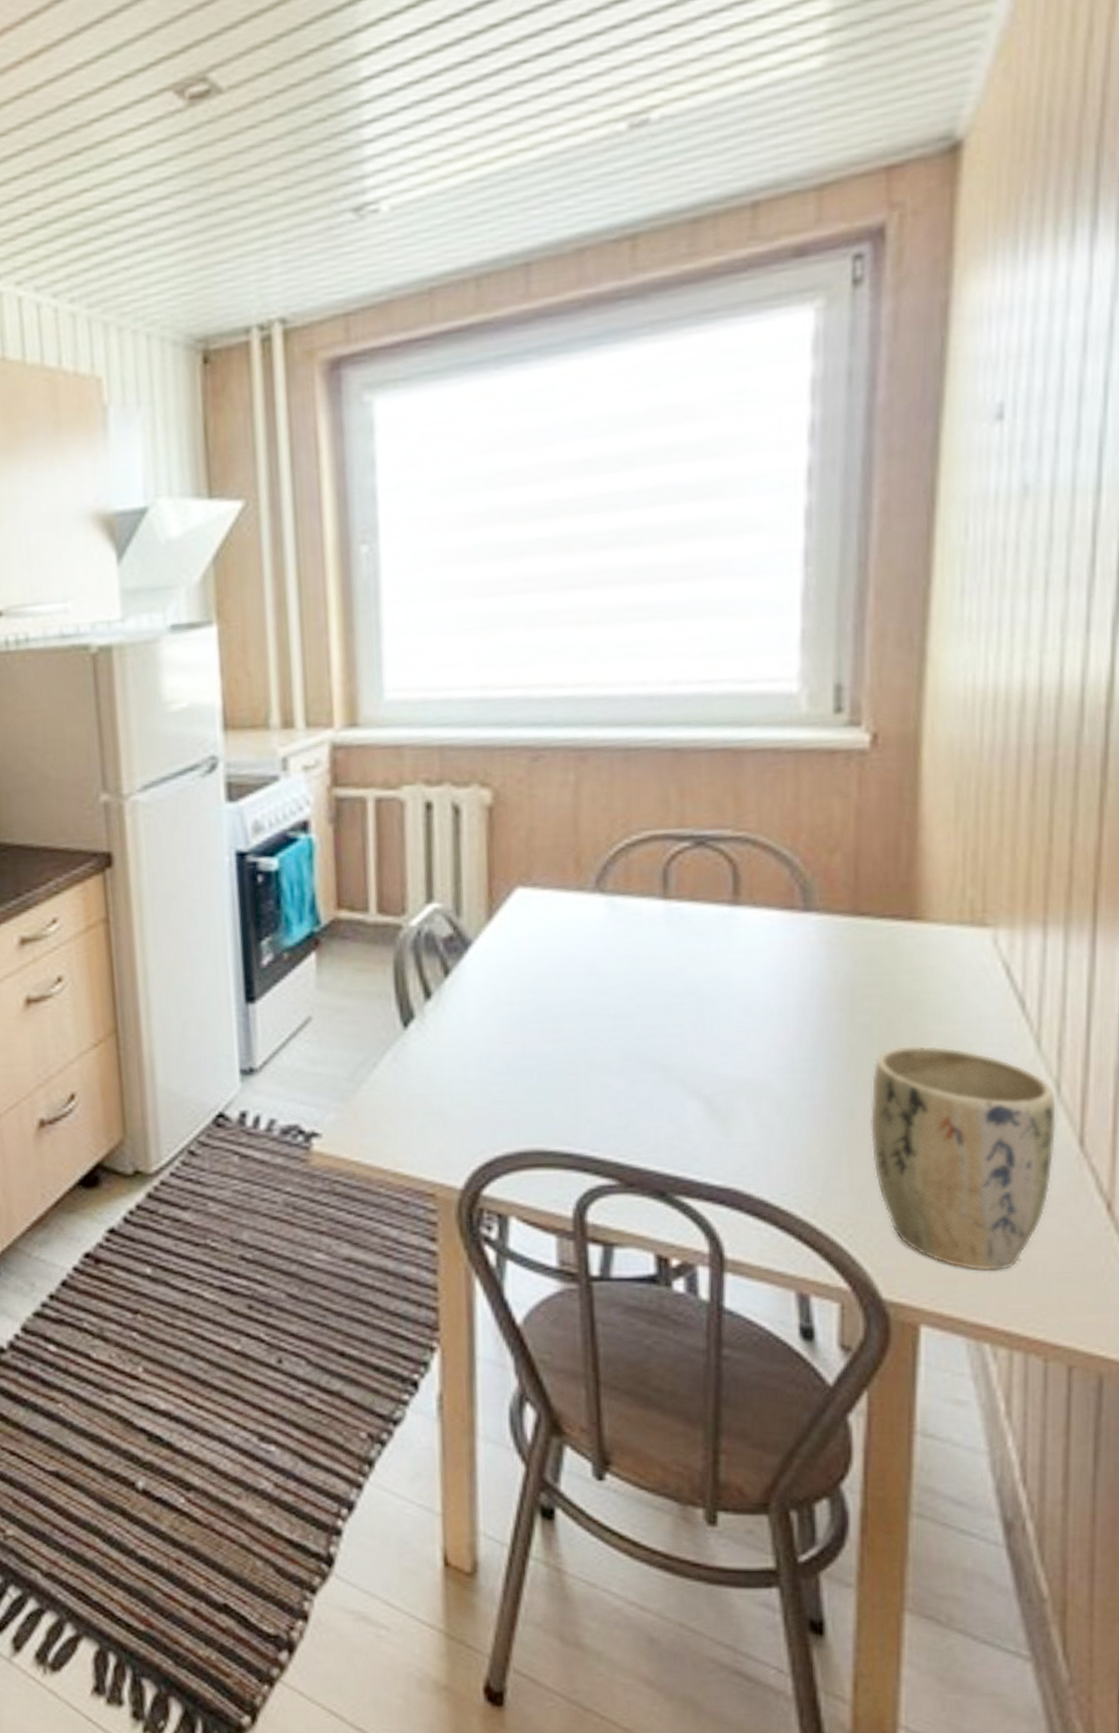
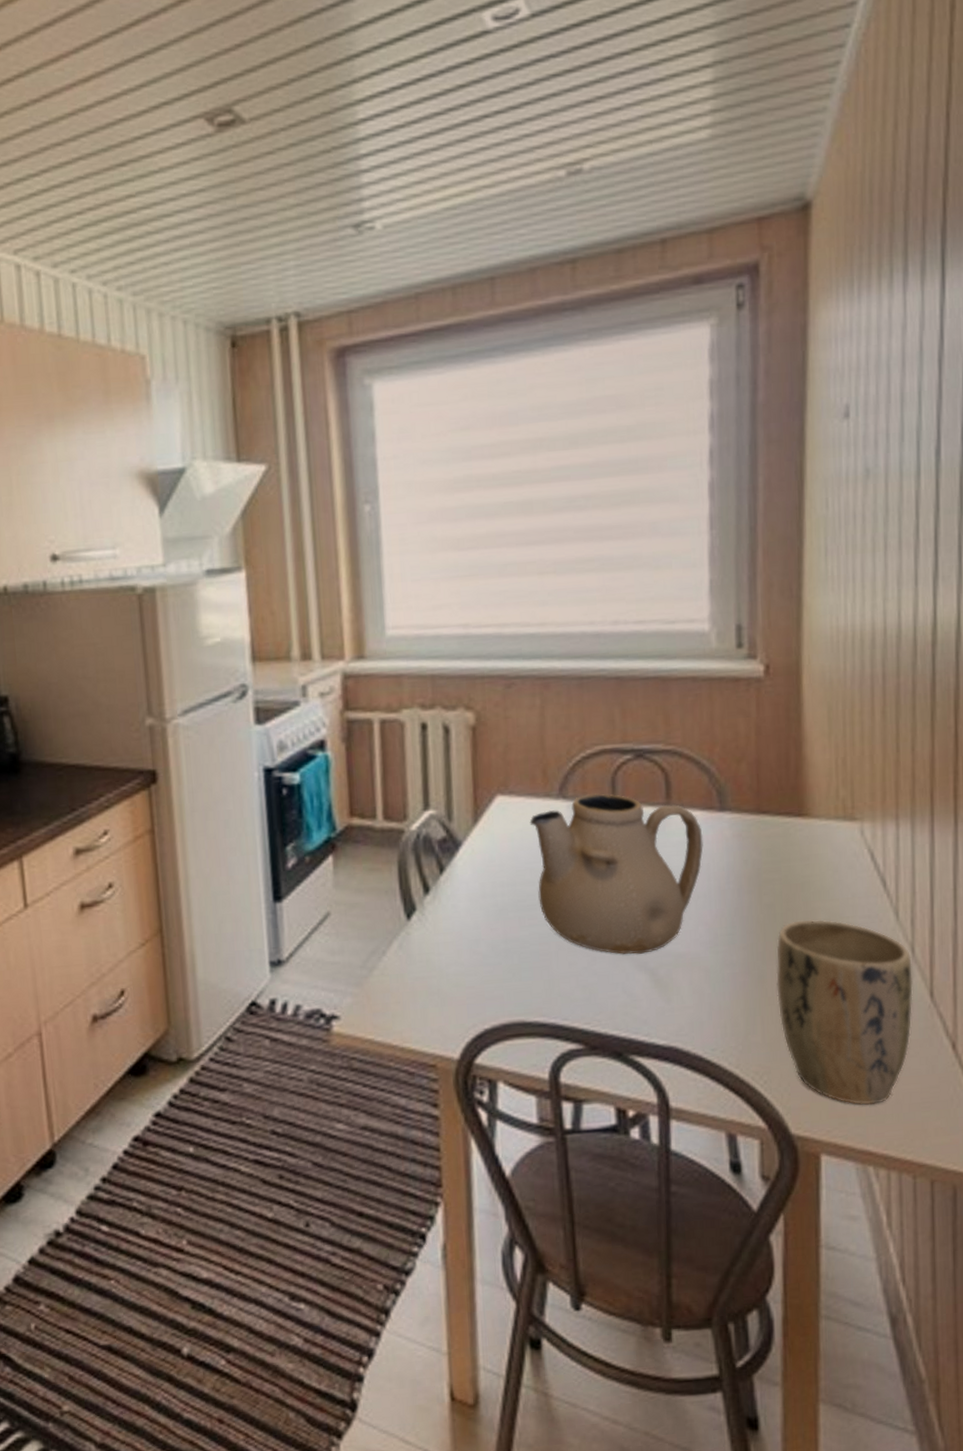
teapot: none [557,887,780,1078] -> present [529,793,703,954]

